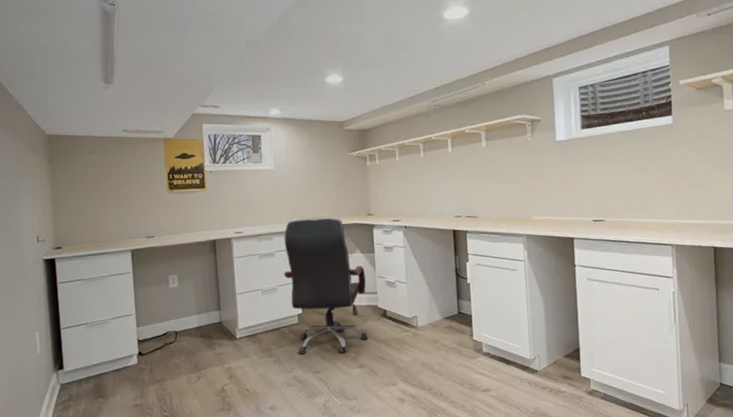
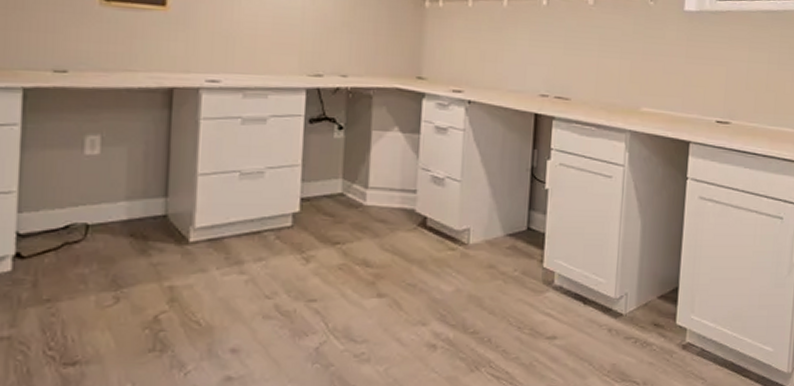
office chair: present [284,216,368,354] -> none [278,71,403,275]

